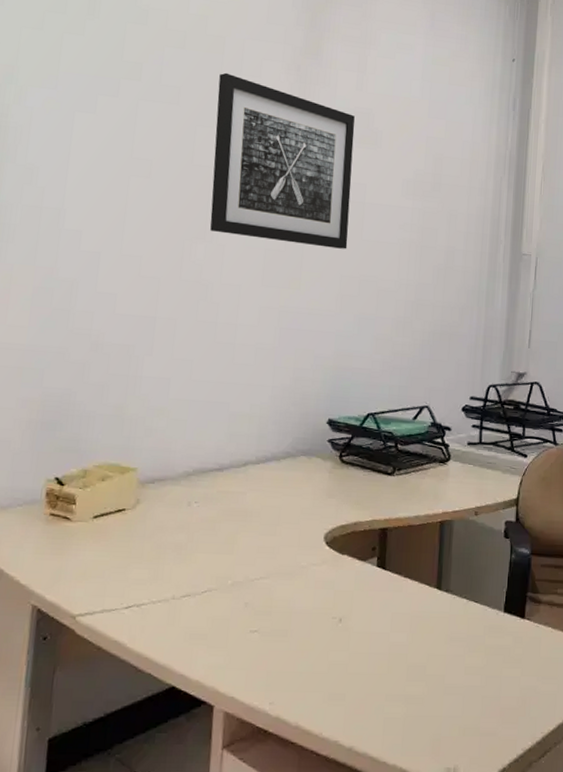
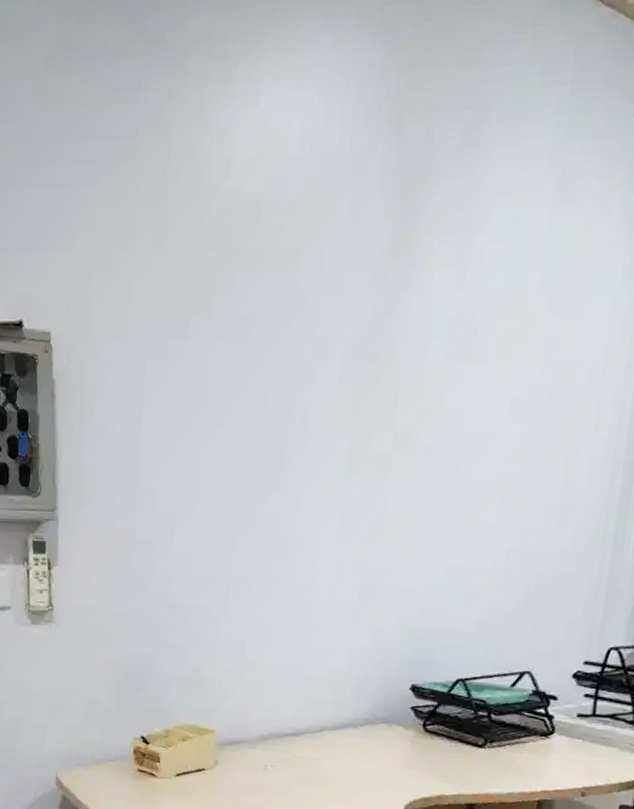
wall art: present [210,72,355,249] -> none [284,292,453,491]

